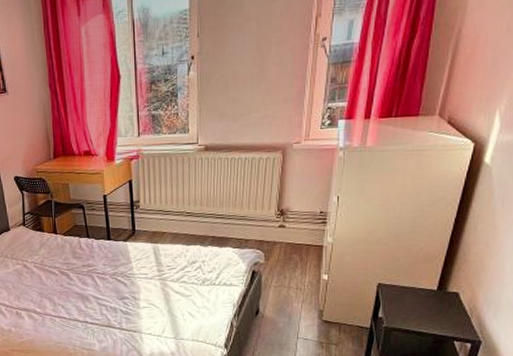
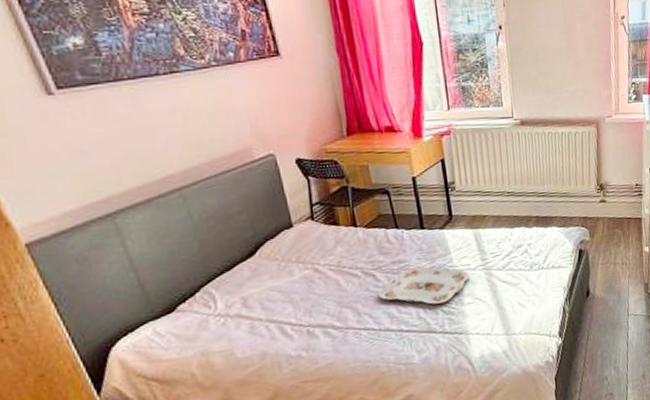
serving tray: none [70,272,146,304] -> present [377,267,469,305]

